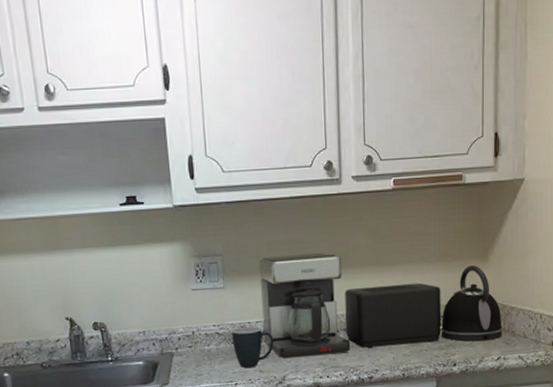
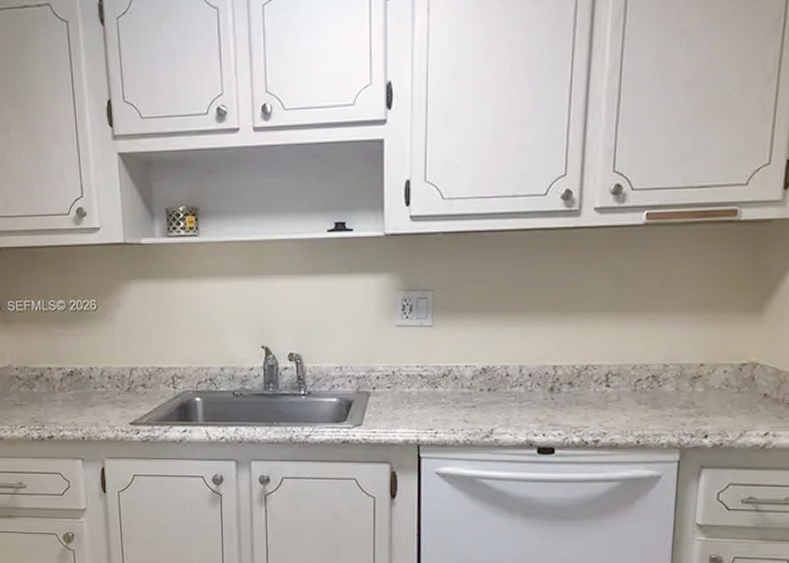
mug: present [232,326,274,368] -> none [436,371,484,417]
coffee maker: present [260,253,351,359] -> none [473,294,575,410]
toaster: present [344,282,442,348] -> none [571,335,696,407]
kettle: present [440,265,503,342] -> none [691,319,776,412]

